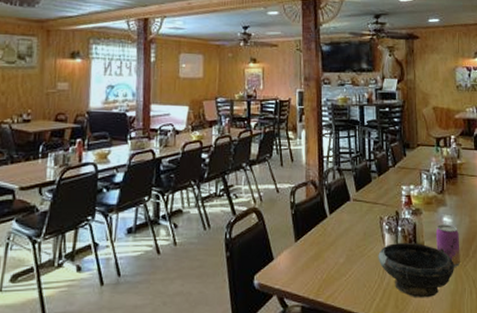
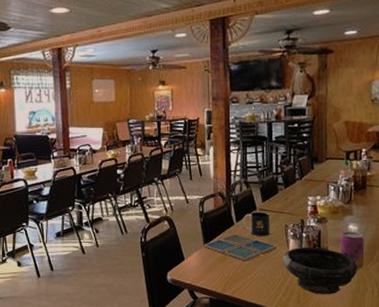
drink coaster: none [294,227,372,260] -> present [203,233,277,261]
mug: none [336,203,365,231] -> present [243,212,271,237]

